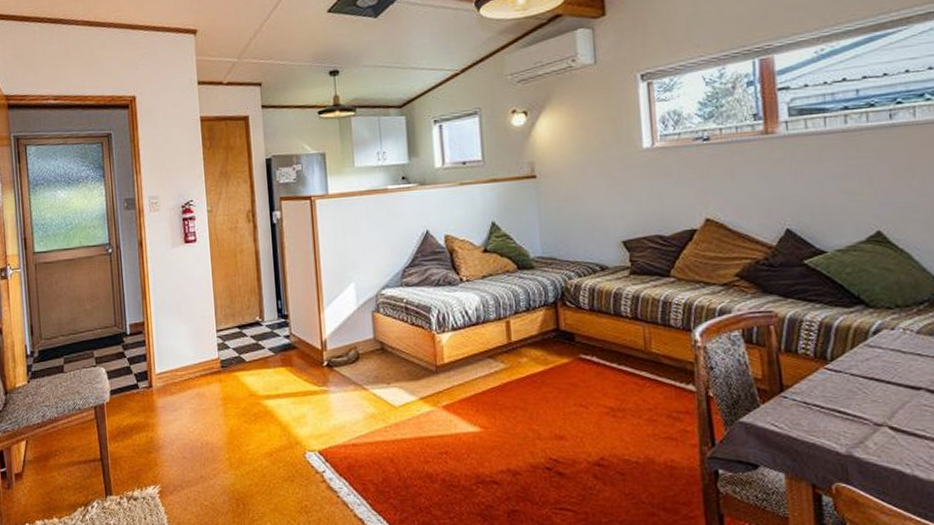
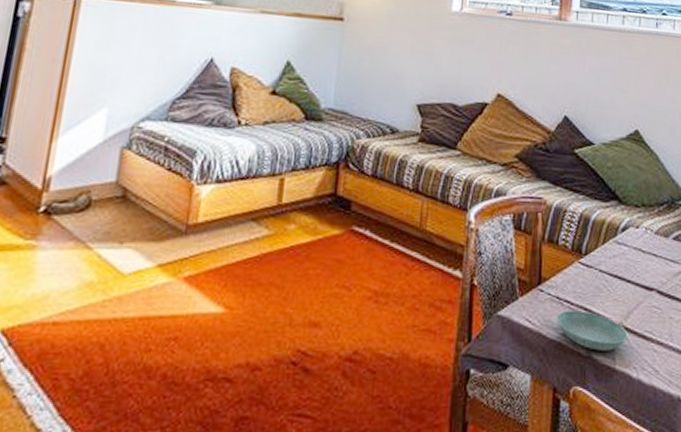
saucer: none [805,413,894,450] -> present [556,310,628,351]

